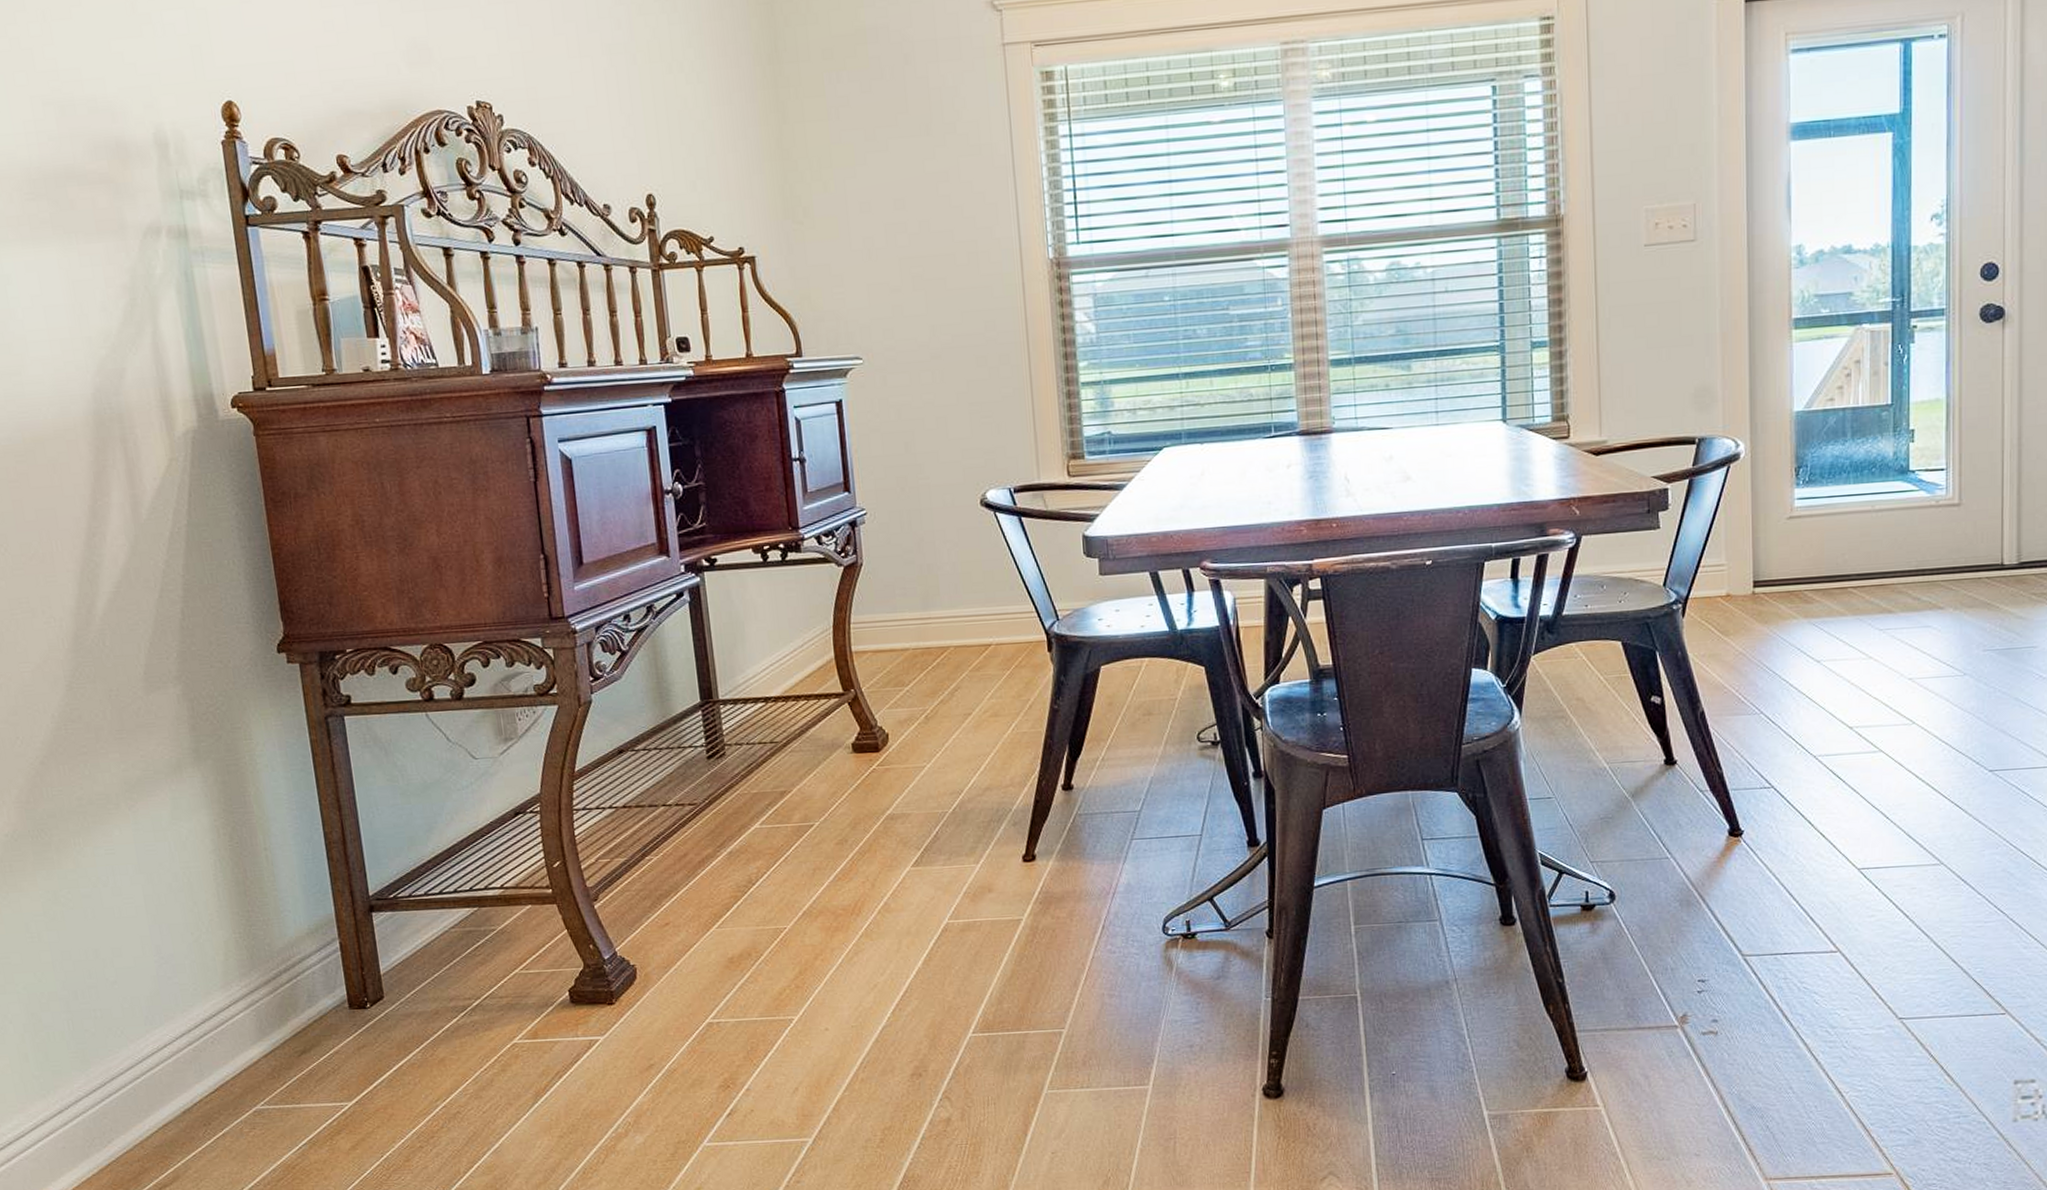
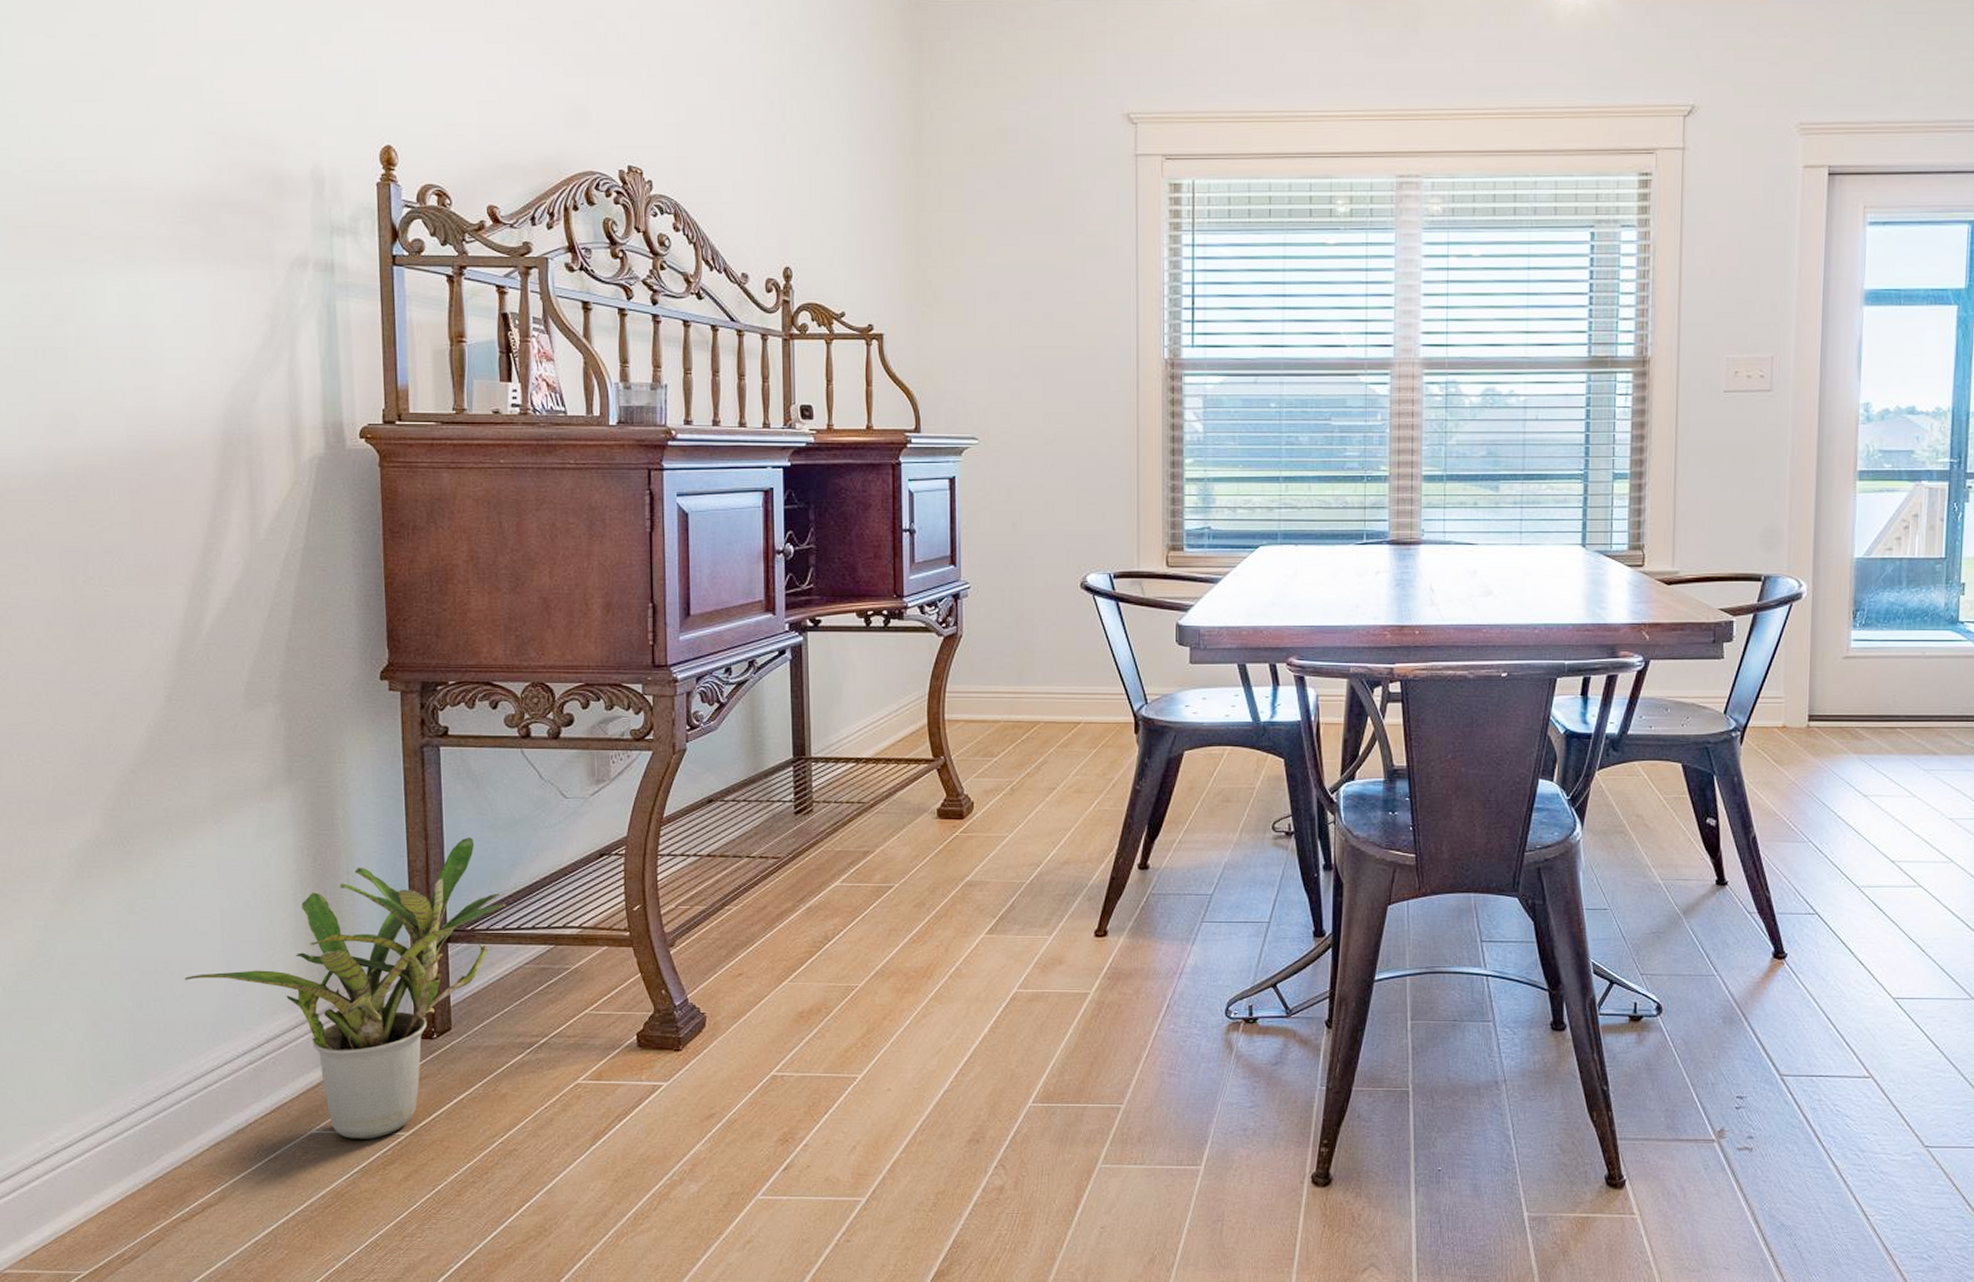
potted plant: none [115,805,426,1112] -> present [184,837,506,1139]

